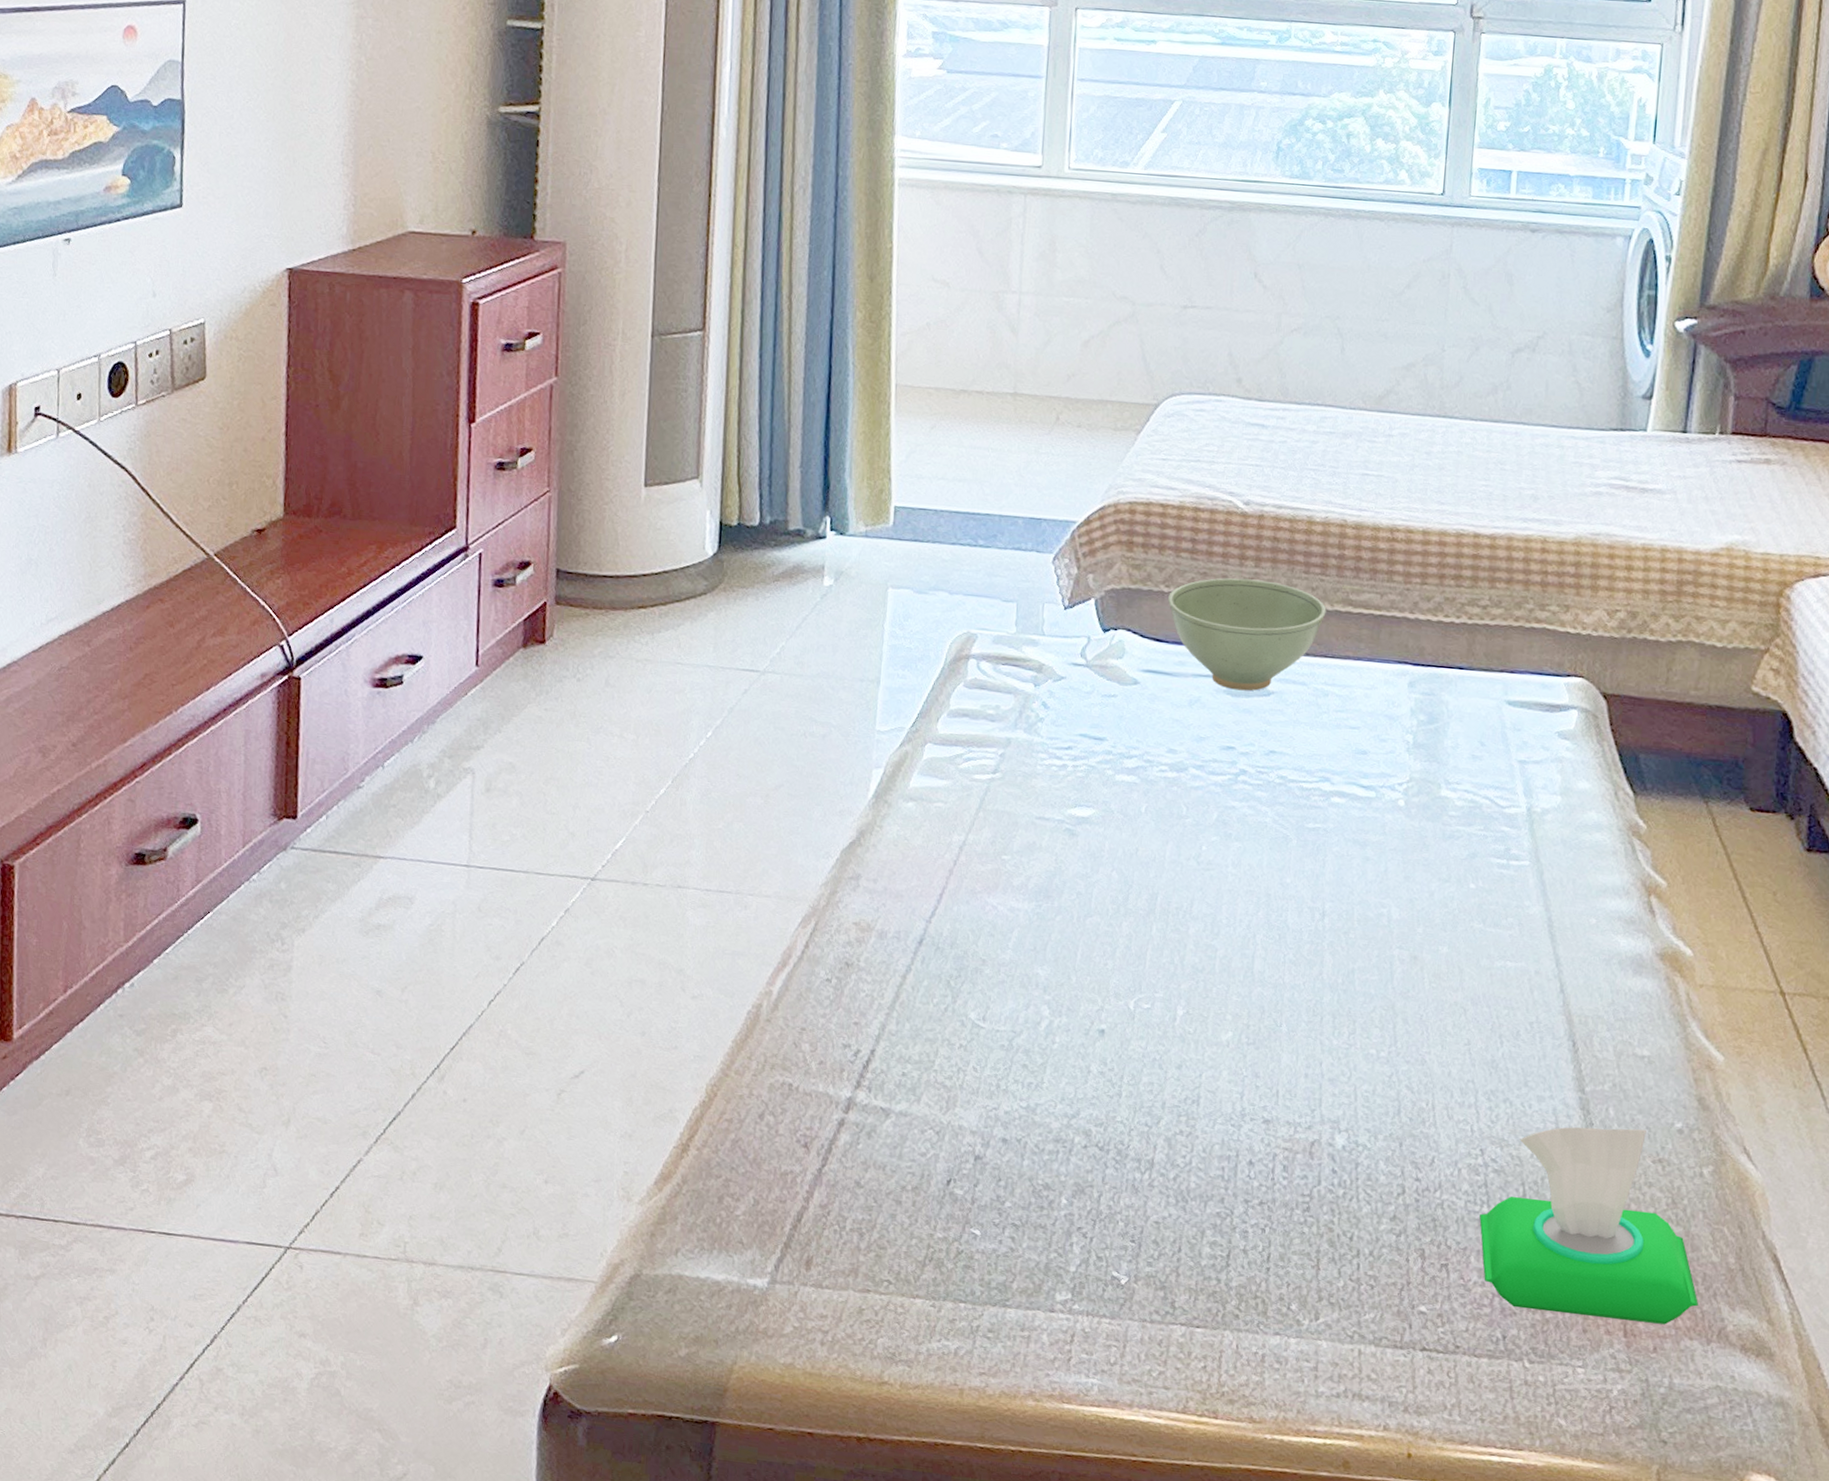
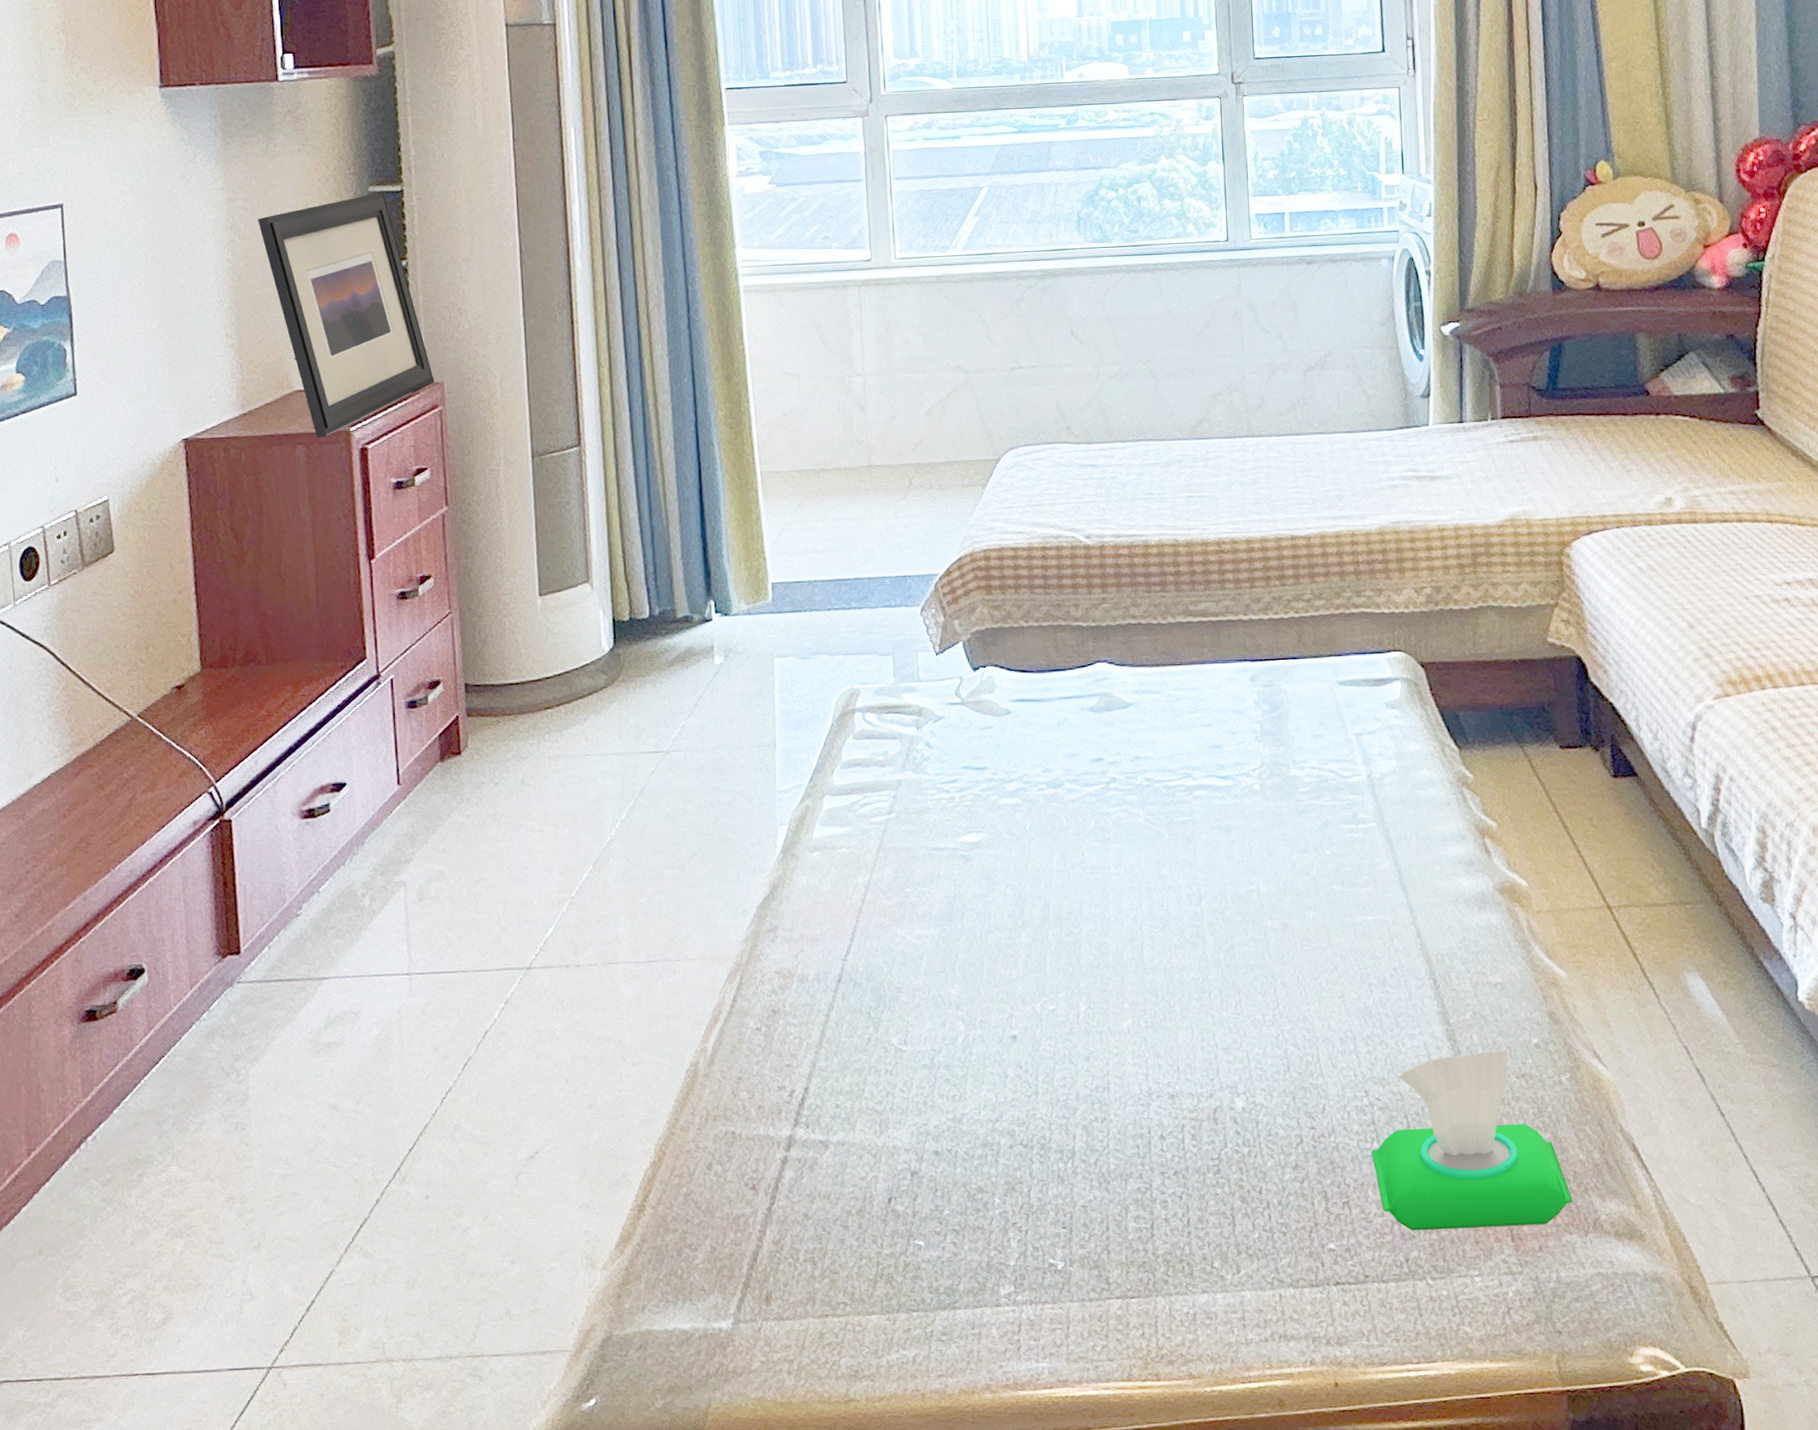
picture frame: none [387,27,556,286] -> present [258,192,434,438]
bowl: present [1168,578,1327,691] -> none [1028,604,1170,707]

